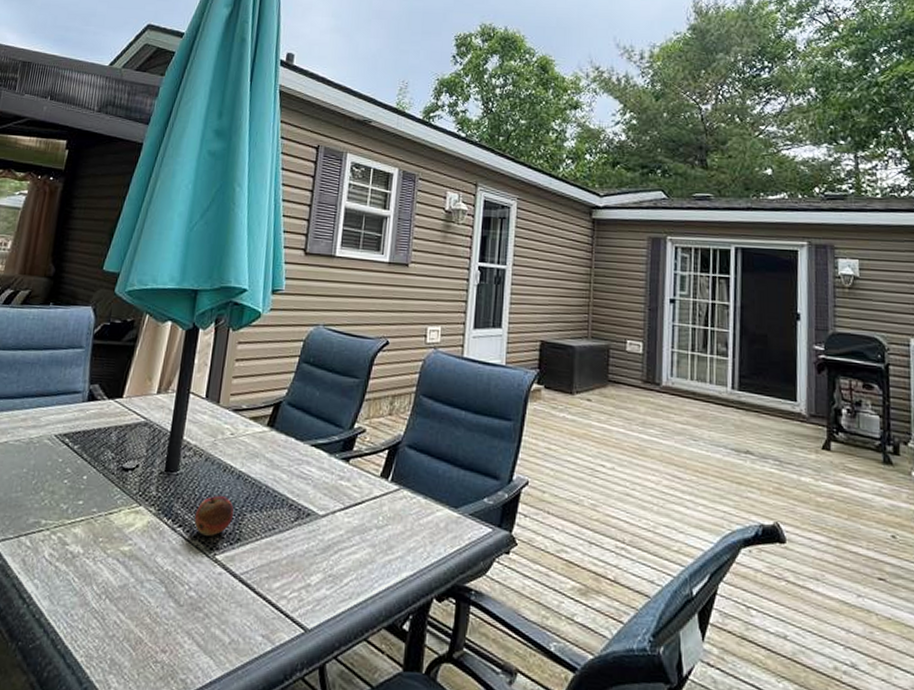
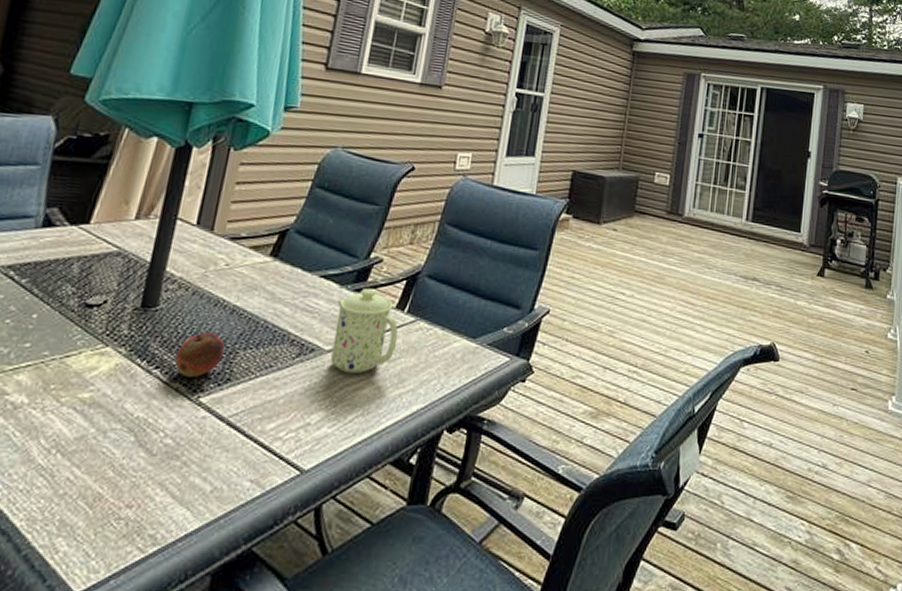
mug: none [325,457,384,540] -> present [330,288,398,375]

